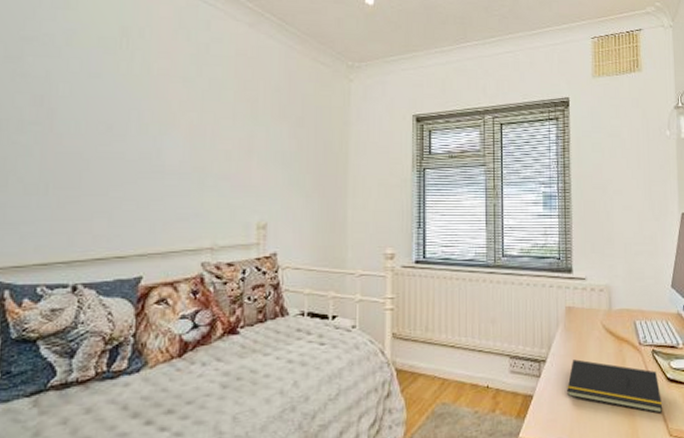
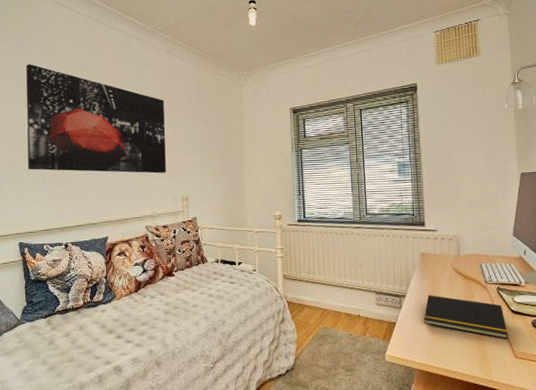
wall art: none [20,20,240,190] -> present [25,64,166,174]

